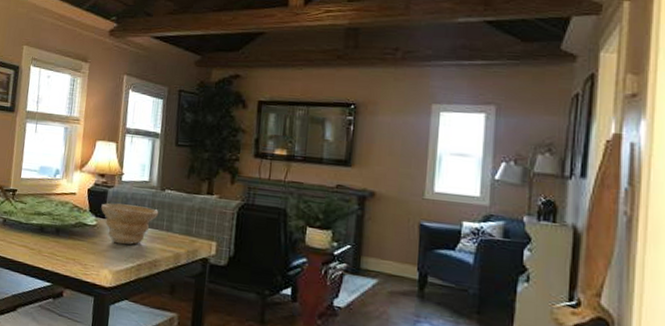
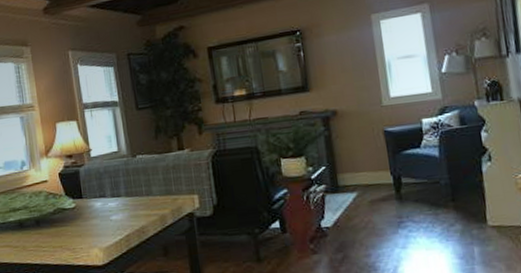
bowl: present [101,202,159,245] -> none [76,177,136,221]

